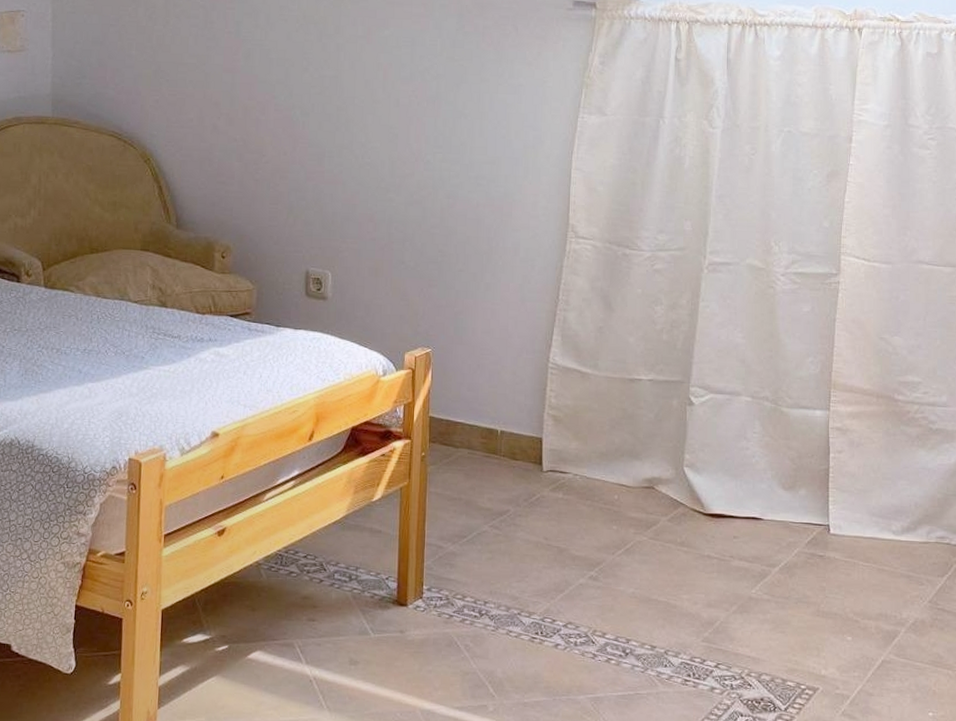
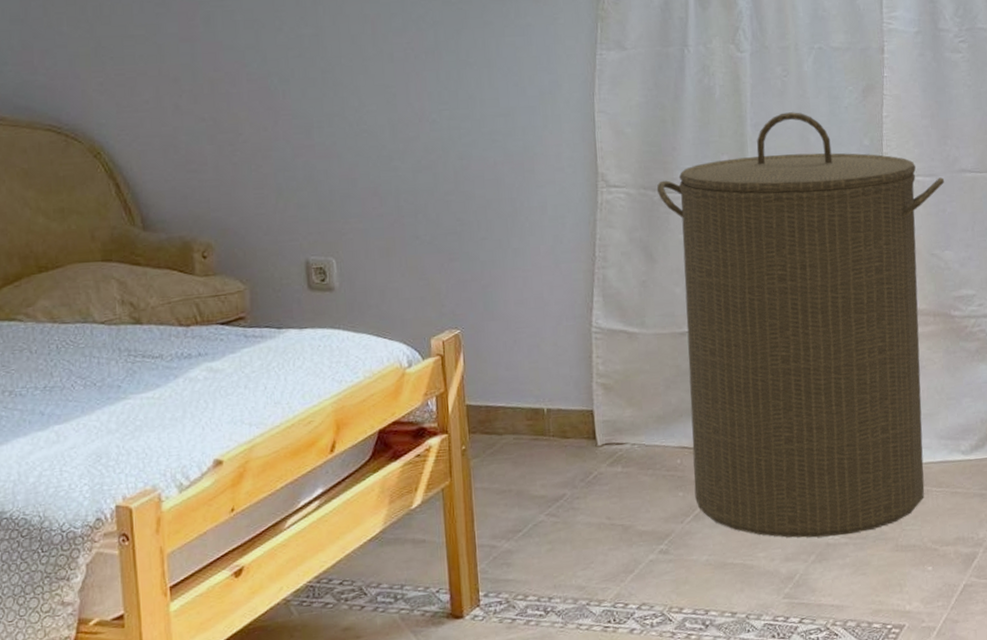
laundry hamper: none [621,188,901,593] -> present [656,112,945,538]

